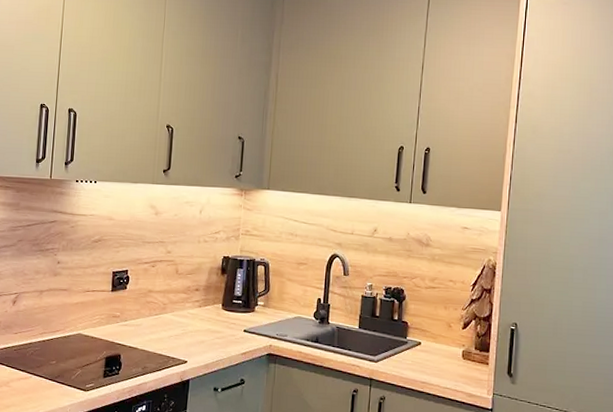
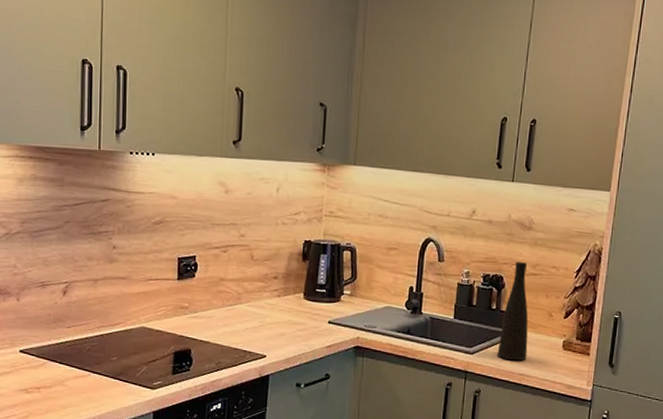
vase: none [400,276,429,369] -> present [497,262,529,361]

